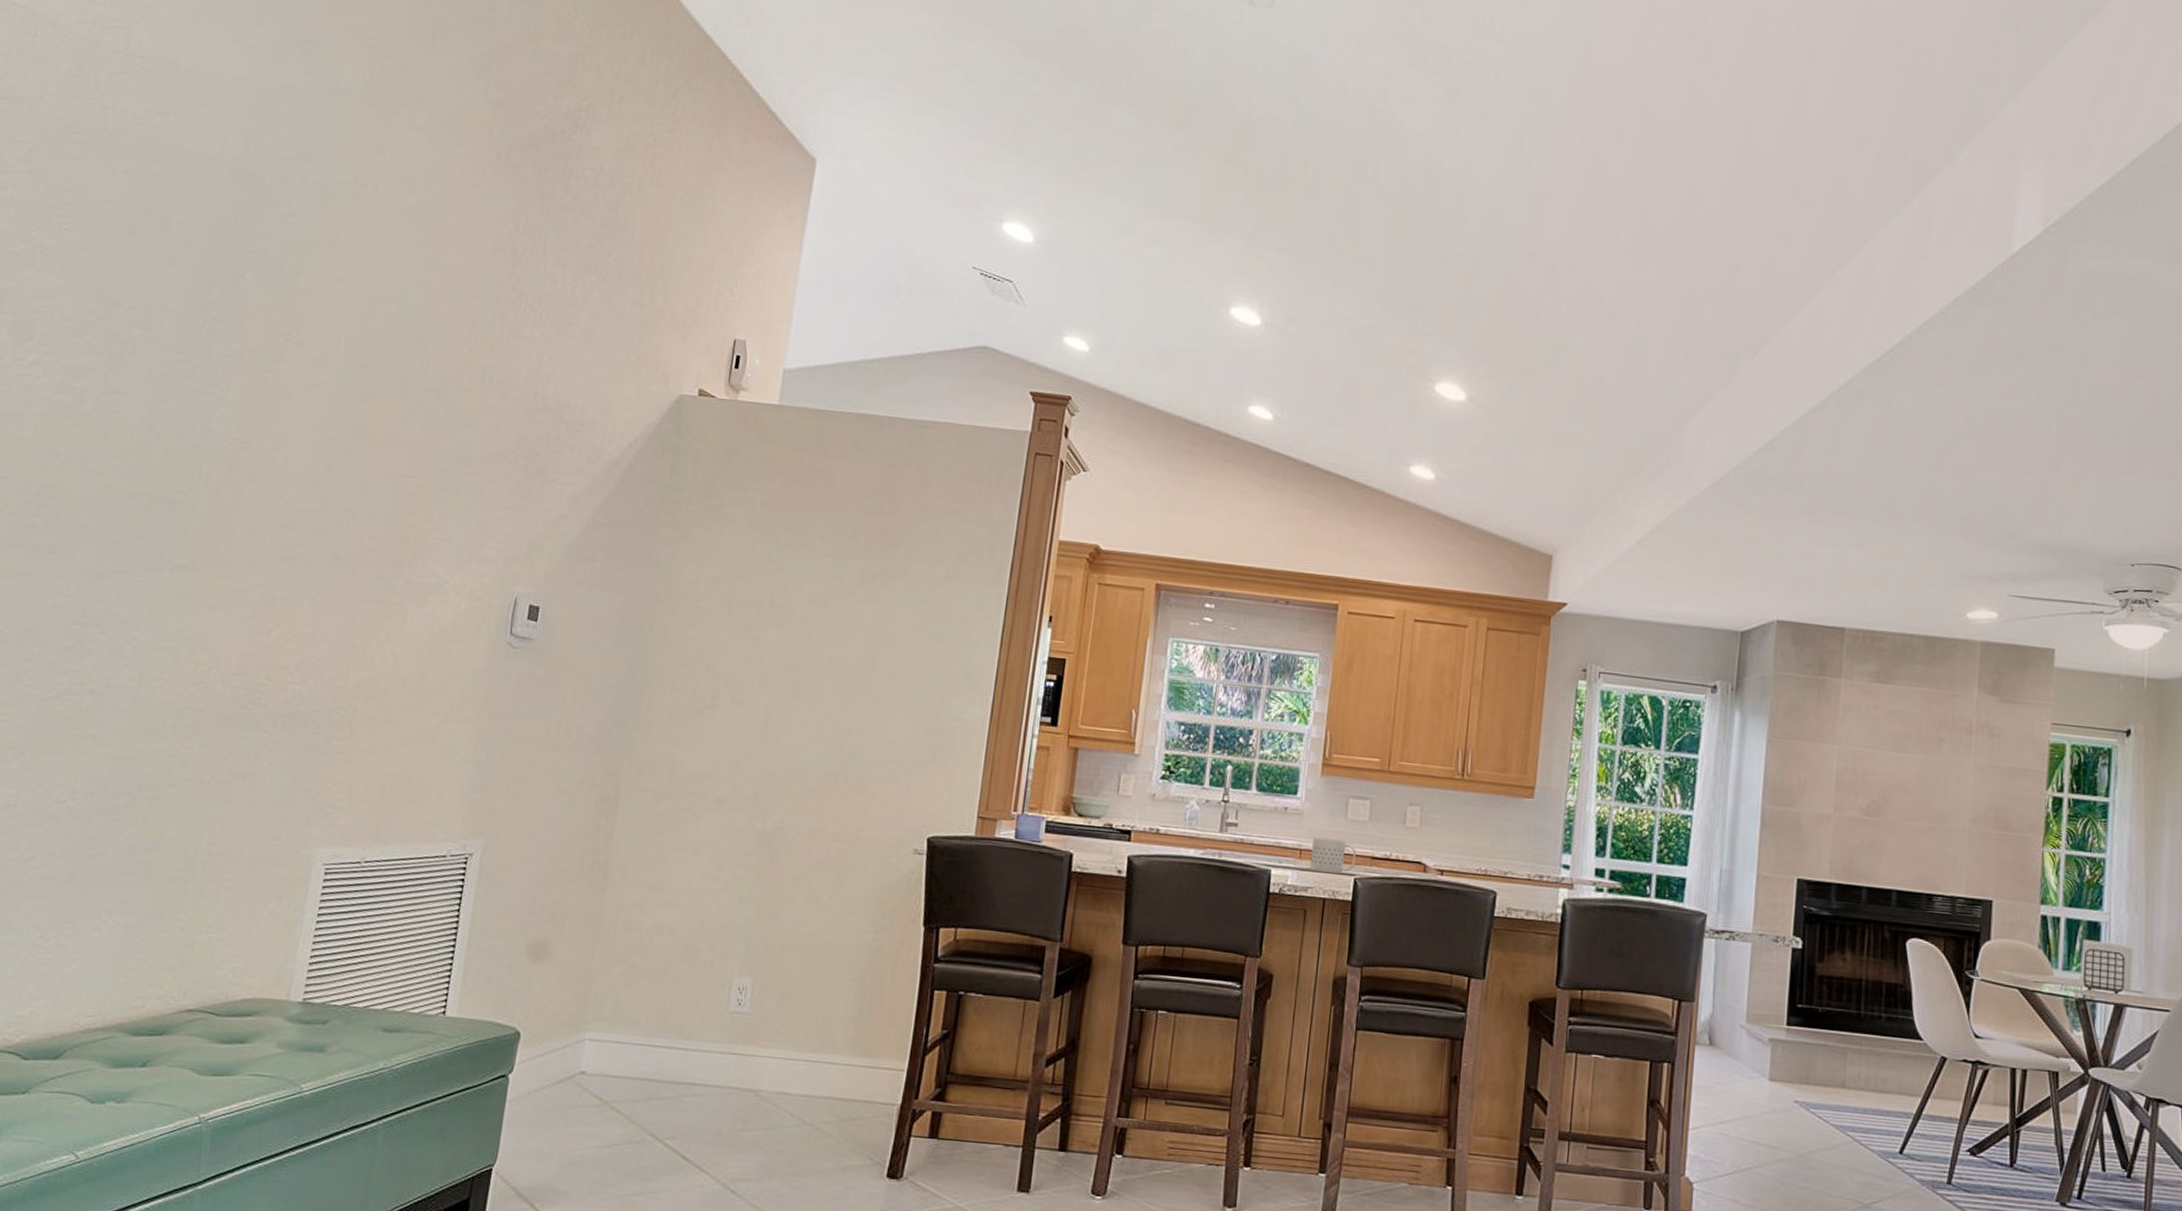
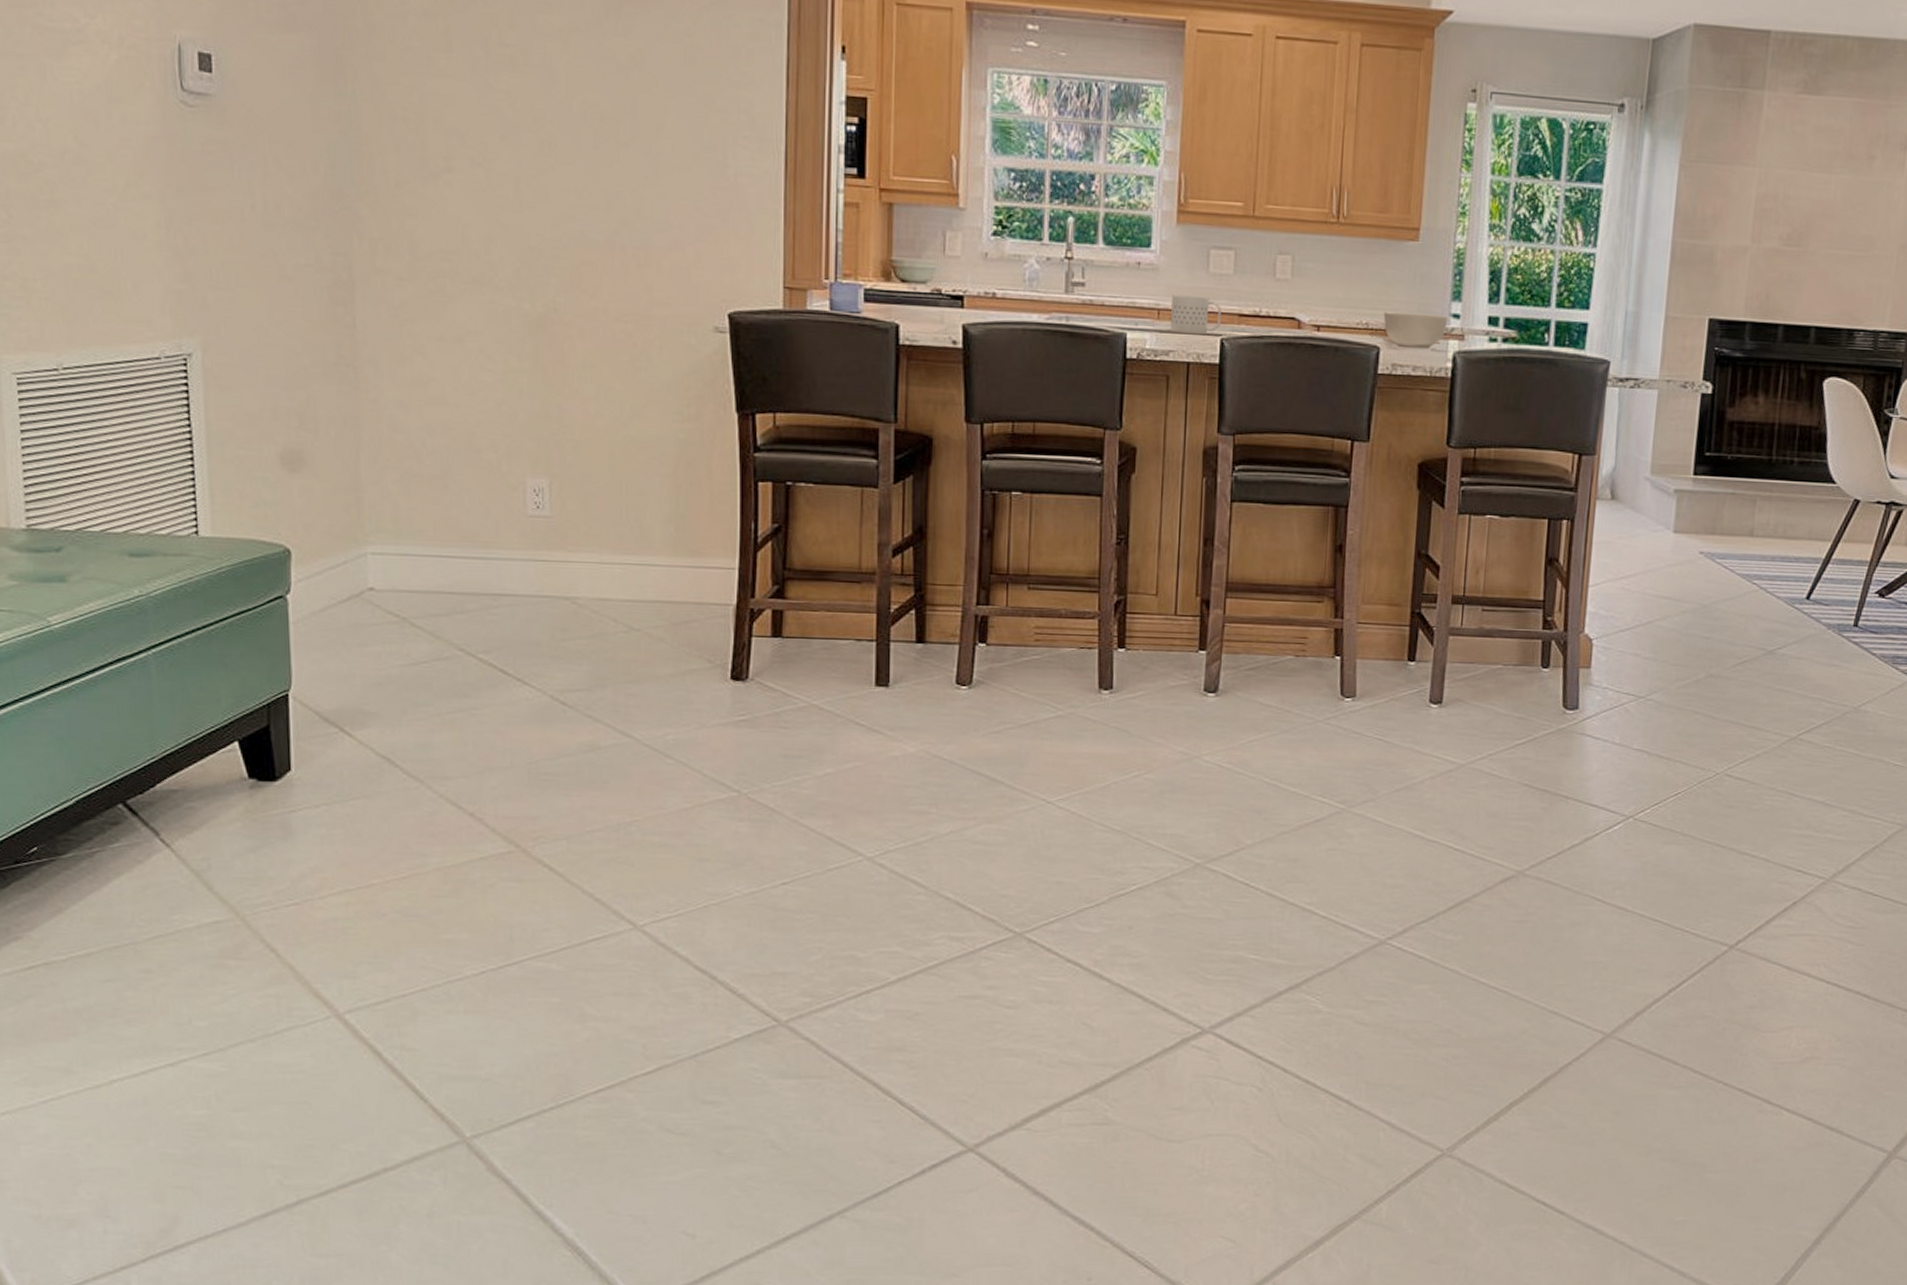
bowl: none [1500,860,1560,896] -> present [1383,312,1449,349]

